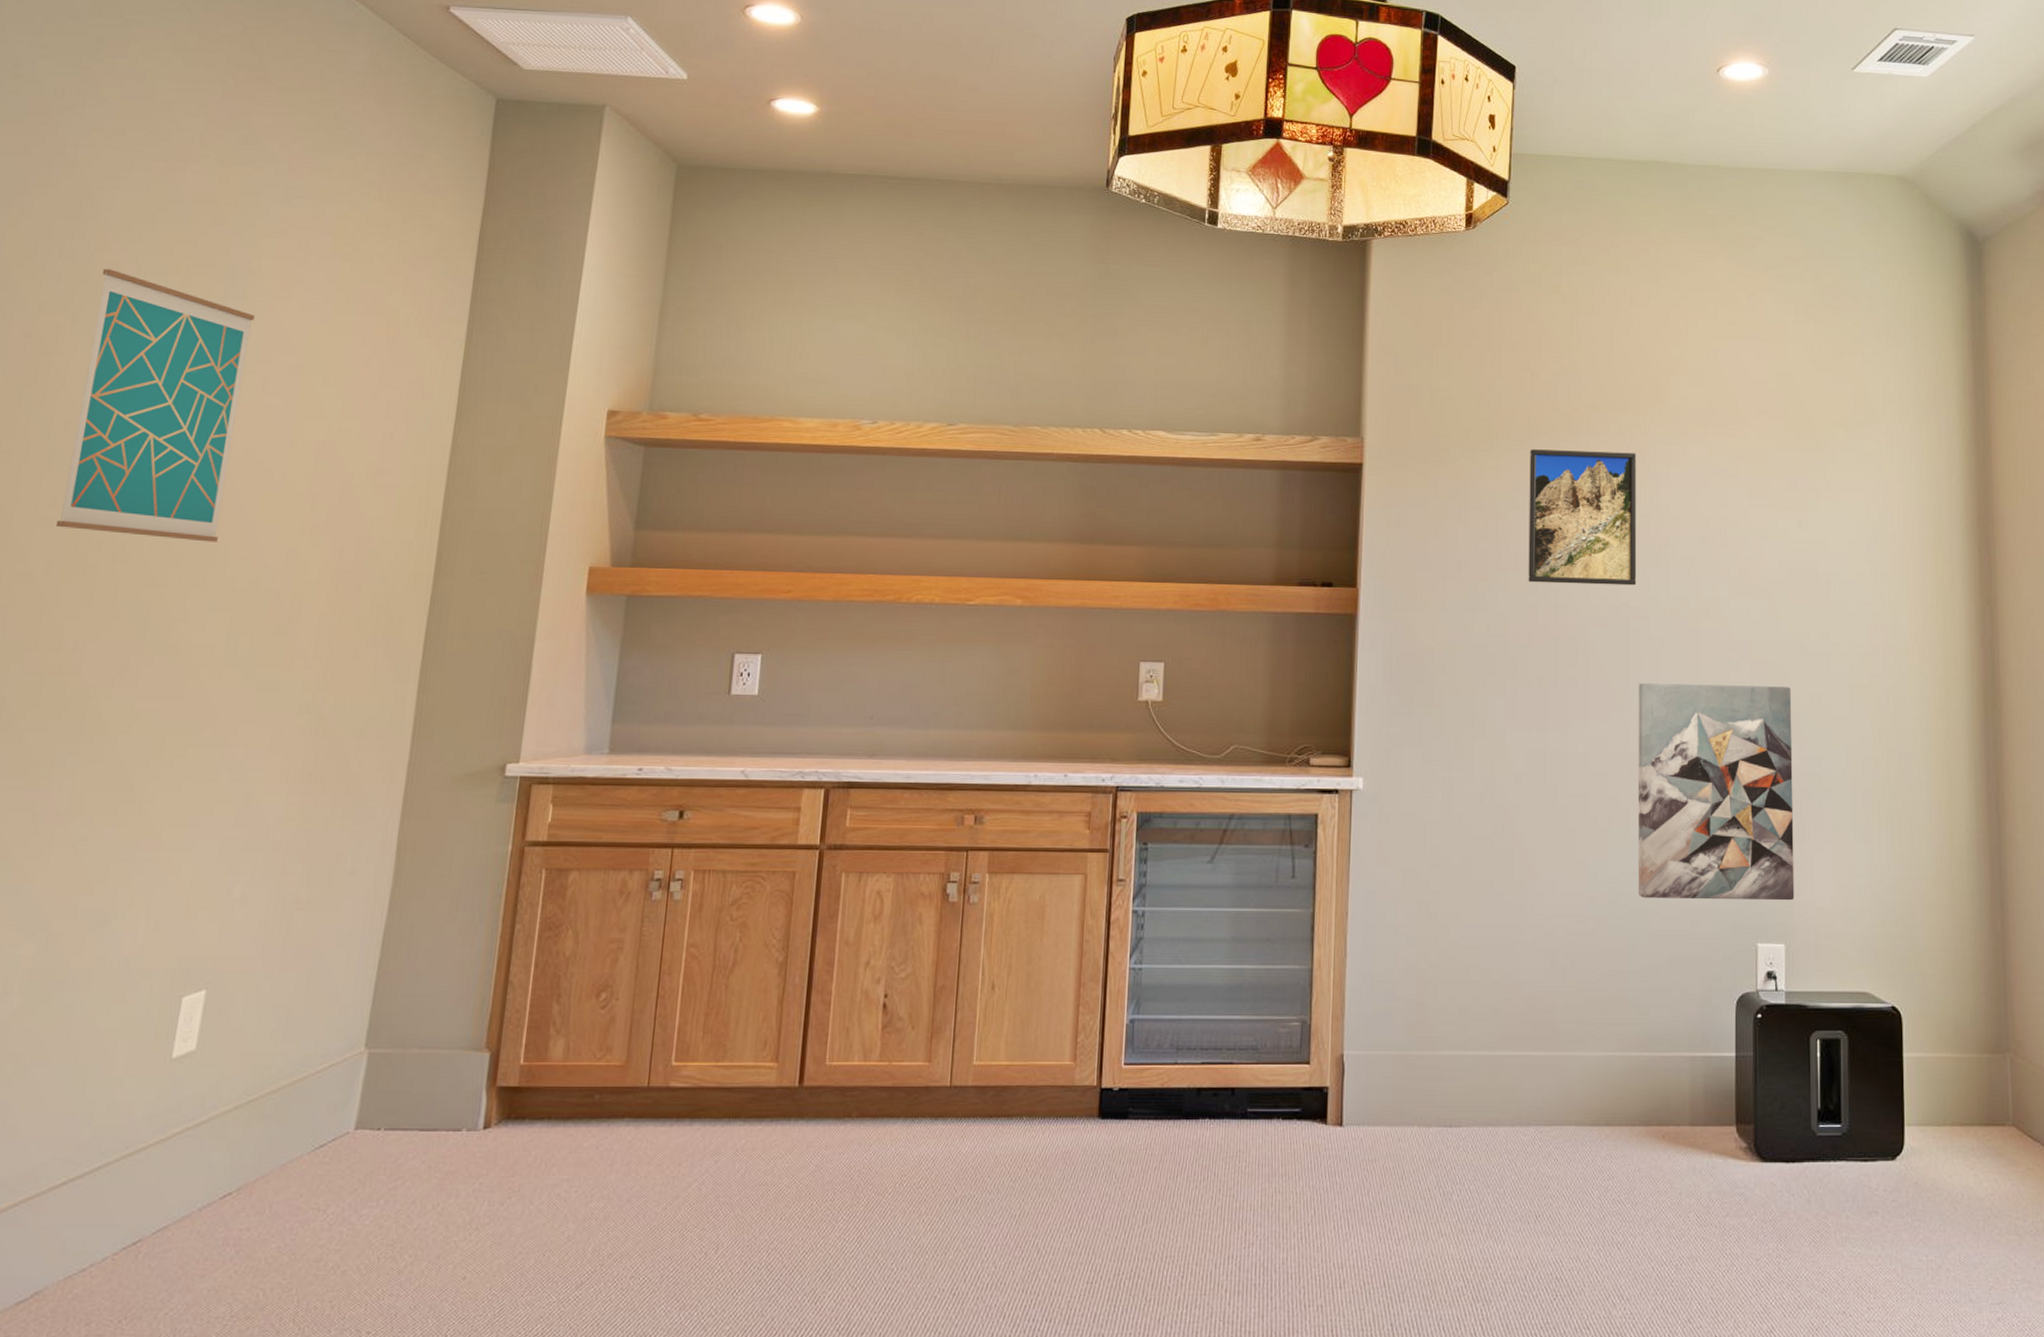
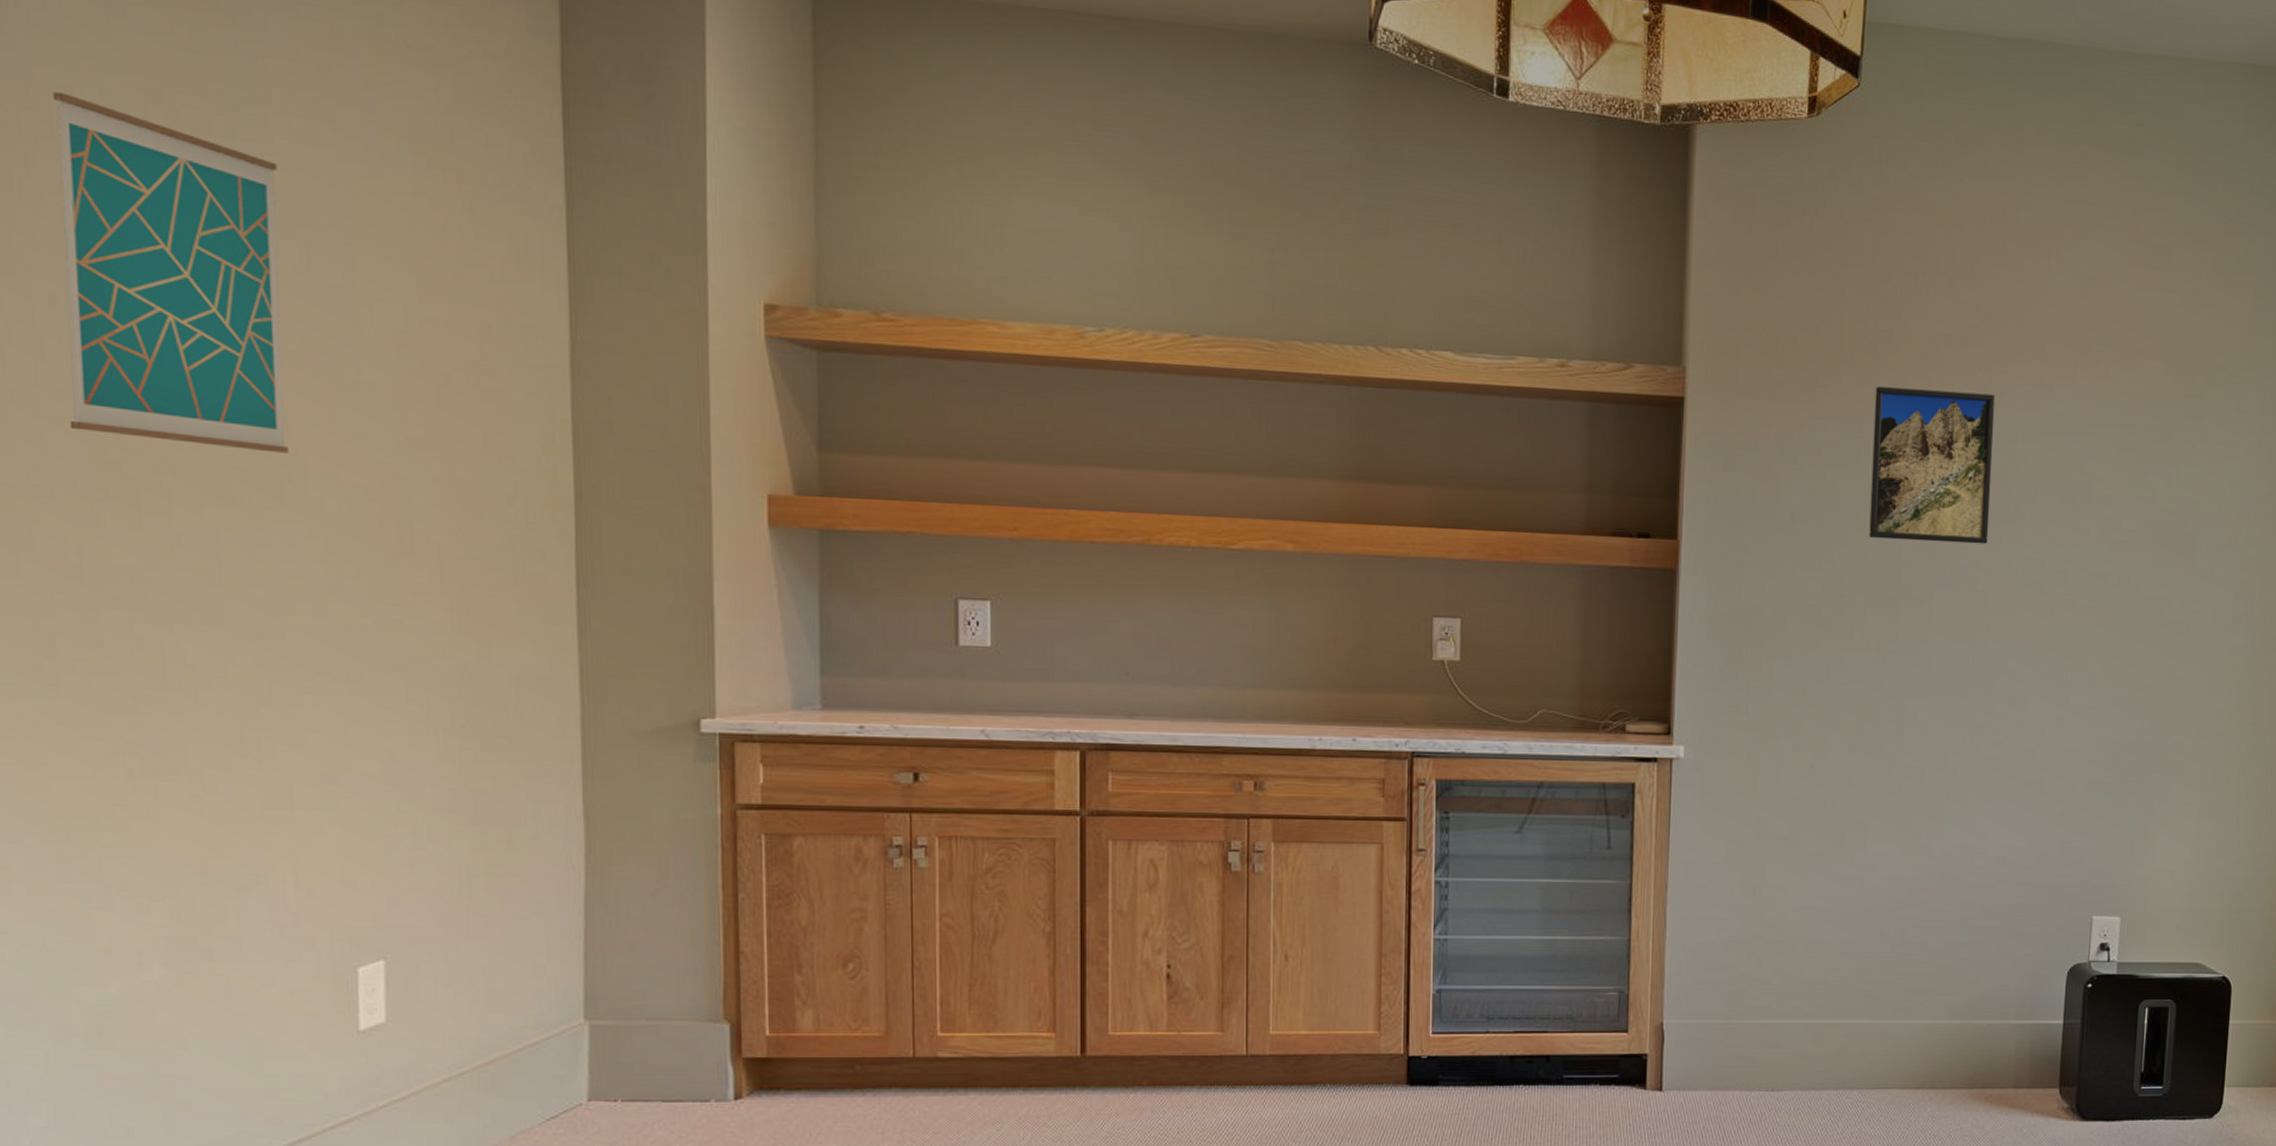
wall art: present [1637,683,1795,901] -> none [1973,650,2147,875]

